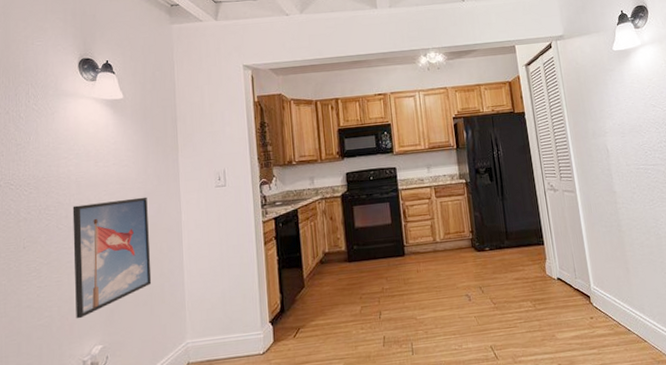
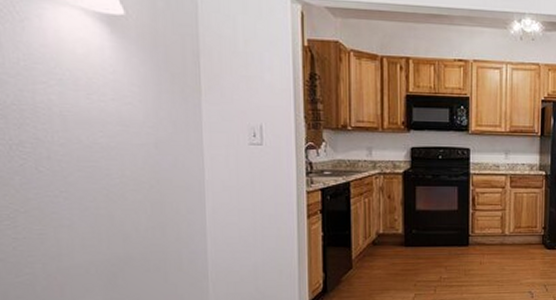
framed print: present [72,196,152,319] -> none [57,145,166,280]

